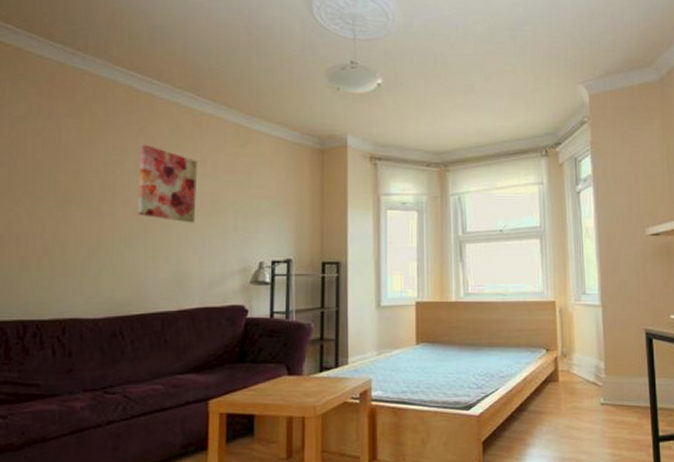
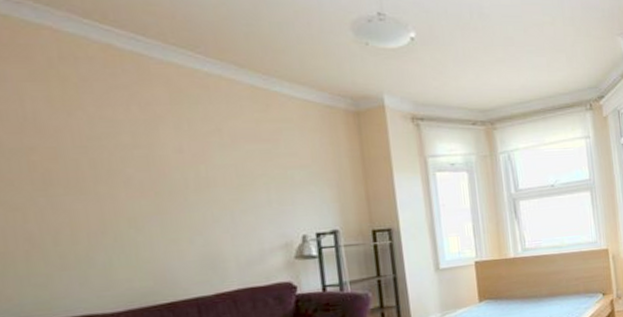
wall art: present [137,144,197,223] -> none [135,112,220,200]

